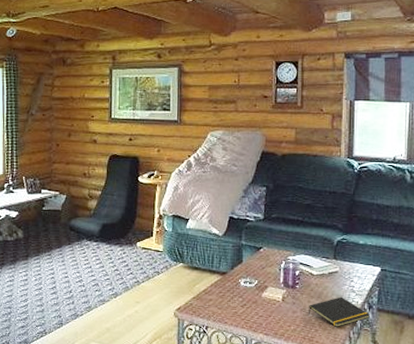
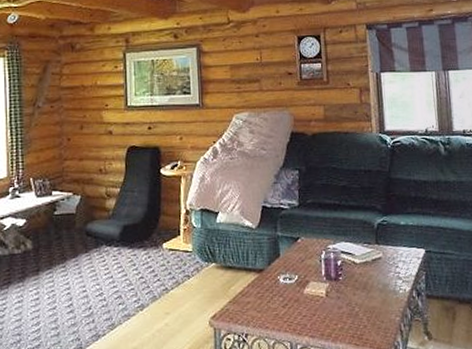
notepad: present [308,297,370,327] -> none [354,285,420,321]

